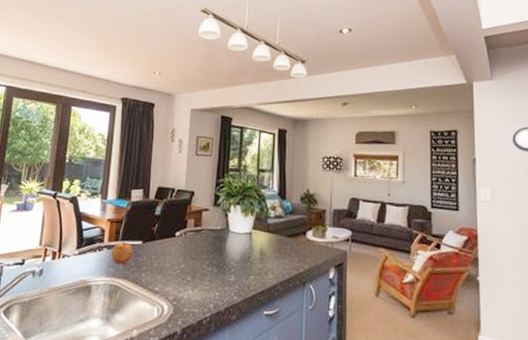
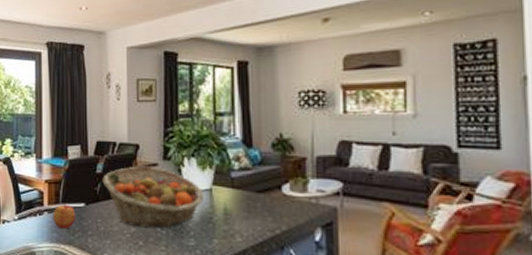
fruit basket: none [159,210,246,266] -> present [102,166,205,229]

